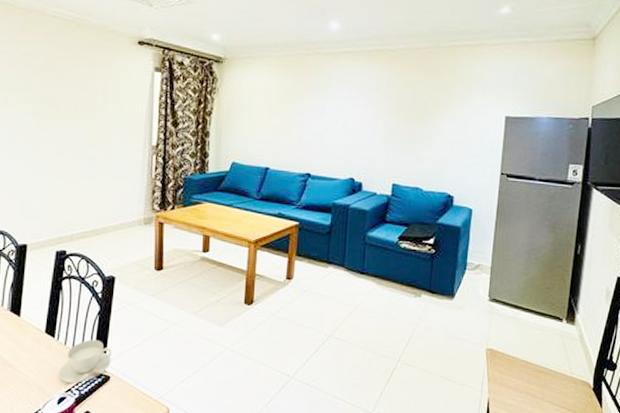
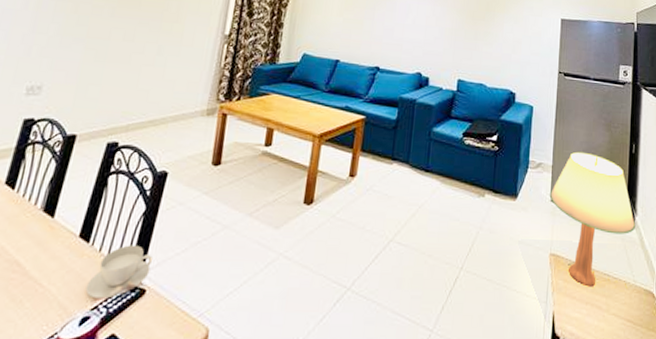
table lamp: none [487,253,576,377] -> present [549,151,636,286]

